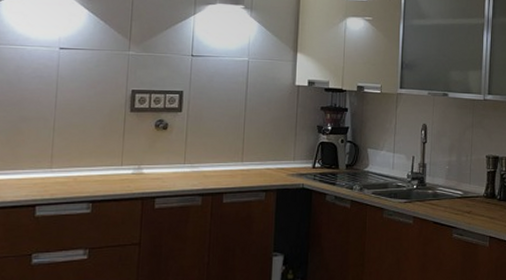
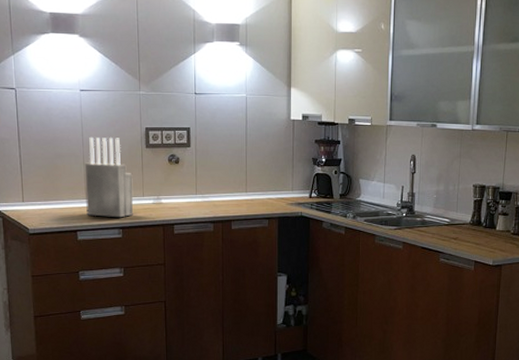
knife block: none [50,98,112,190] -> present [84,136,134,218]

